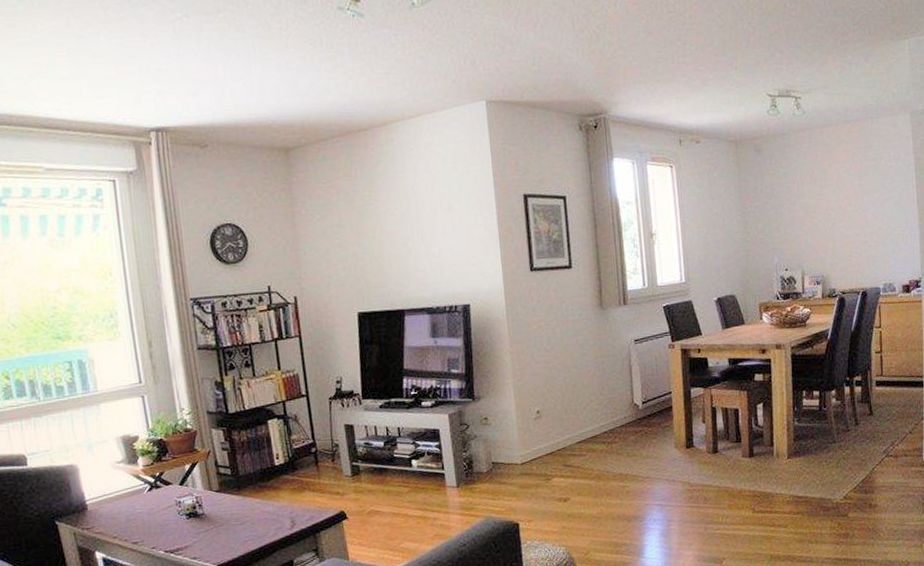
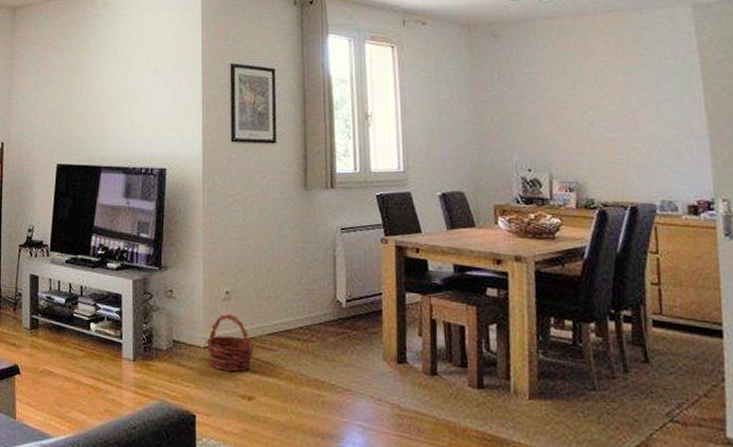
basket: none [522,431,566,481] -> present [206,314,254,372]

